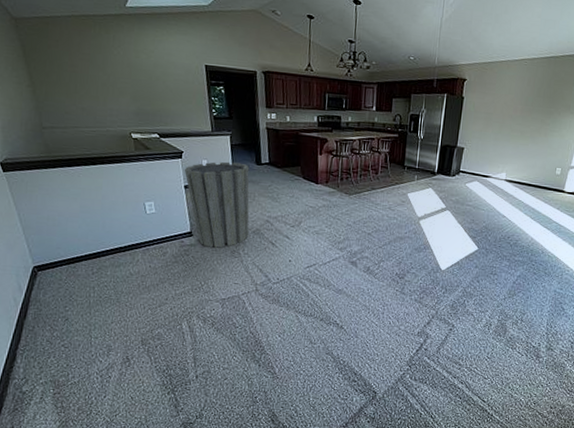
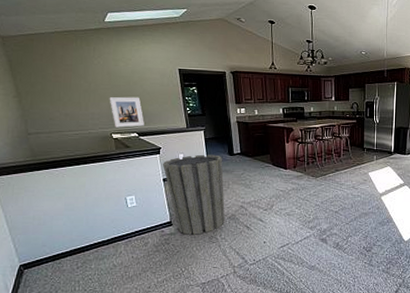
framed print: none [129,92,166,127] -> present [109,97,144,128]

